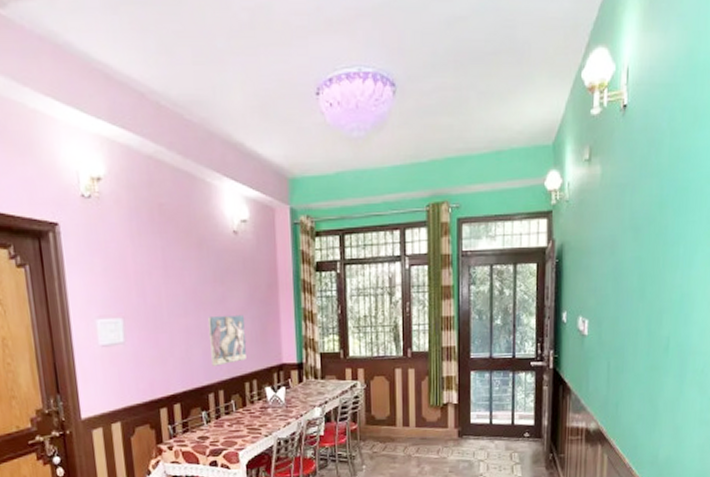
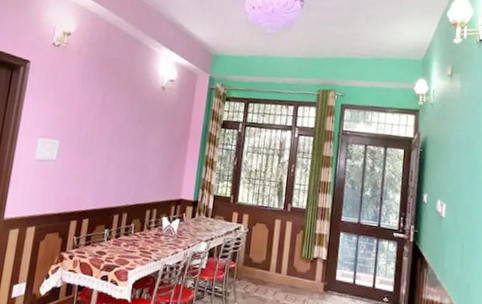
relief panel: present [208,314,247,366] -> none [122,150,157,193]

